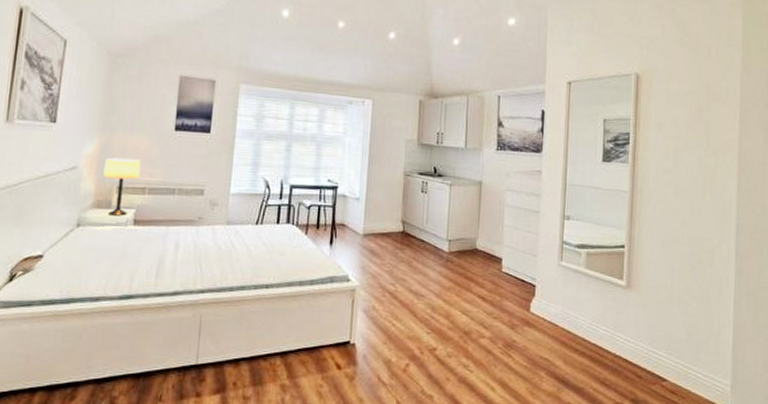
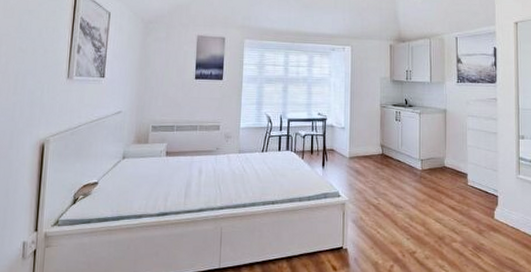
table lamp: present [103,157,141,216] -> none [141,103,170,149]

